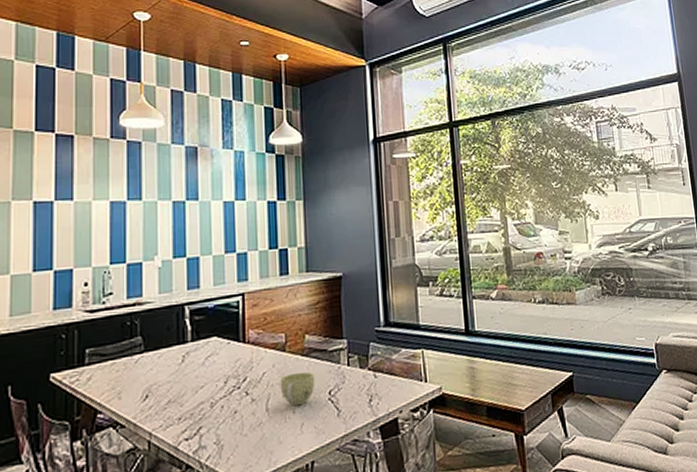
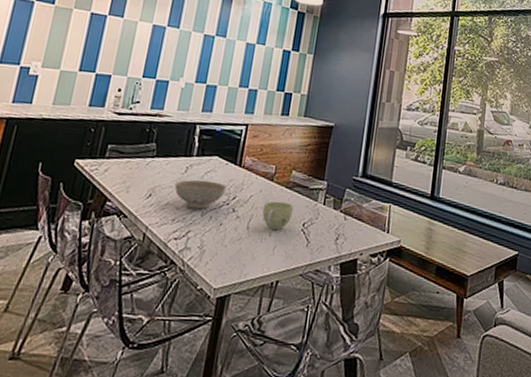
decorative bowl: none [173,365,233,402] -> present [174,179,226,210]

